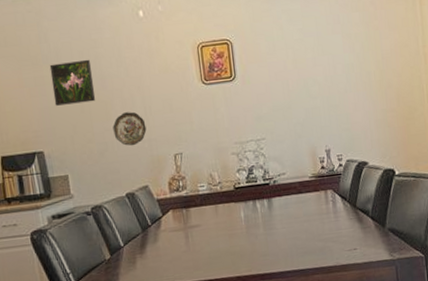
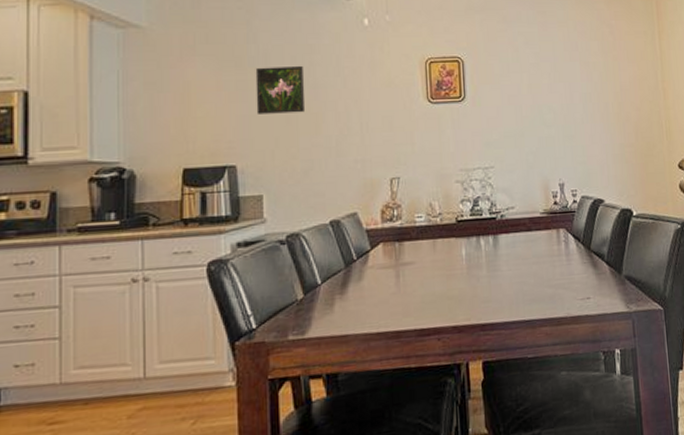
decorative plate: present [113,112,147,146] -> none [322,127,361,166]

